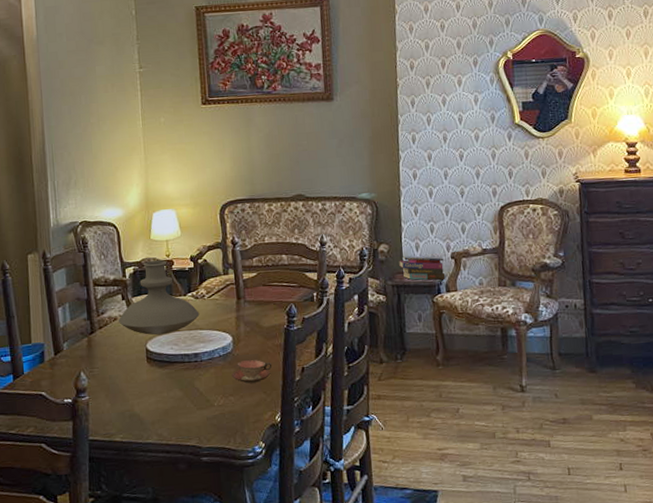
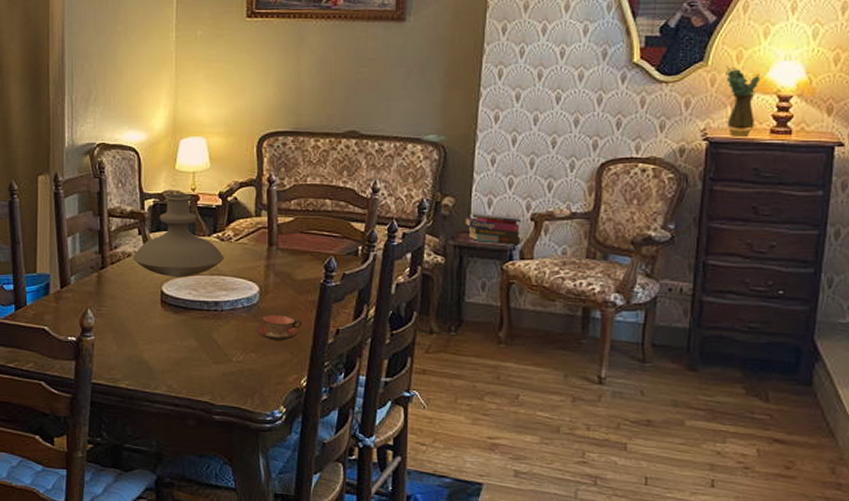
vase: none [585,122,613,178] -> present [726,66,761,137]

